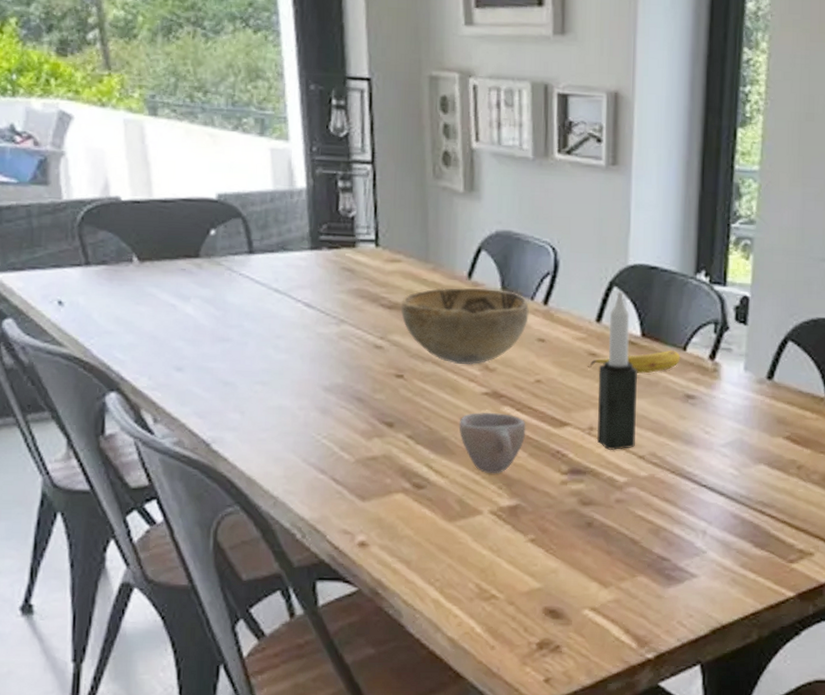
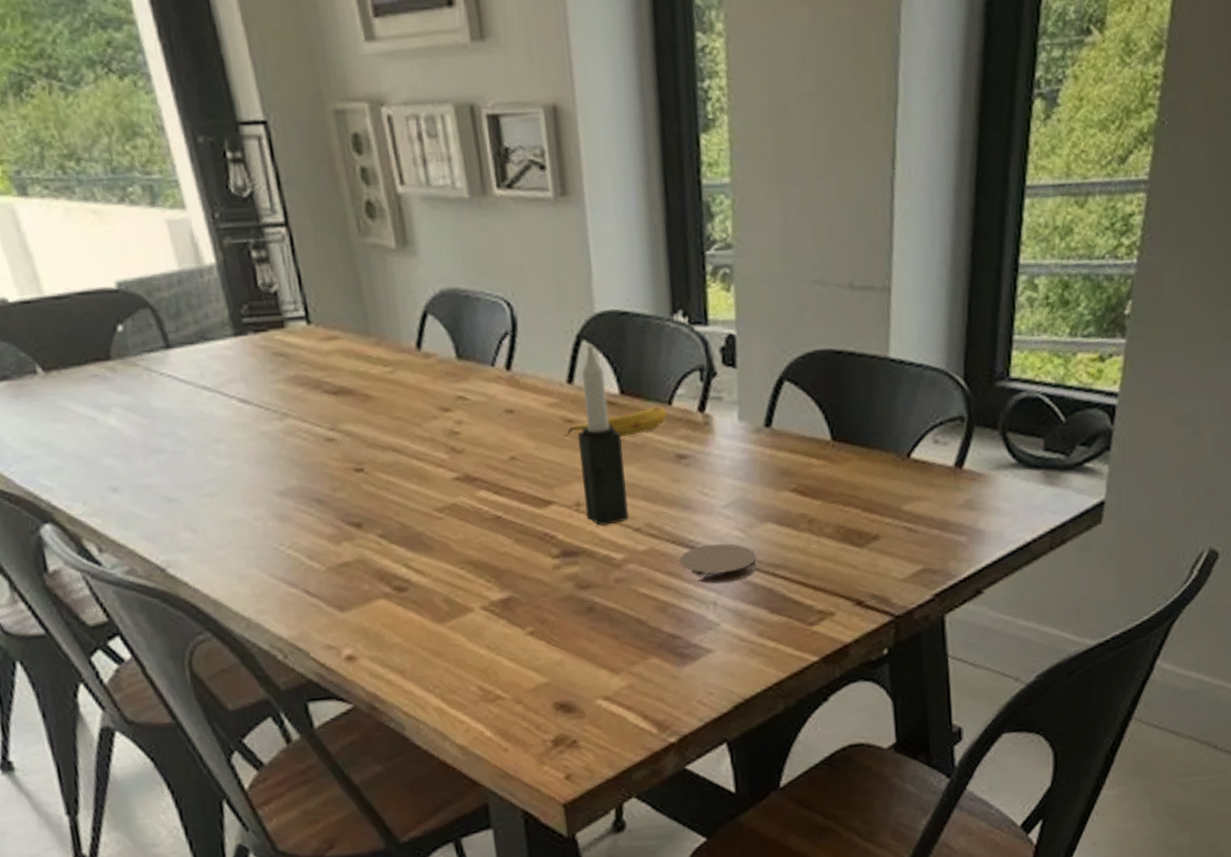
decorative bowl: present [400,287,529,365] -> none [346,359,492,449]
cup: present [459,412,526,473] -> none [432,498,508,566]
coaster: none [676,477,747,514] -> present [679,543,757,583]

